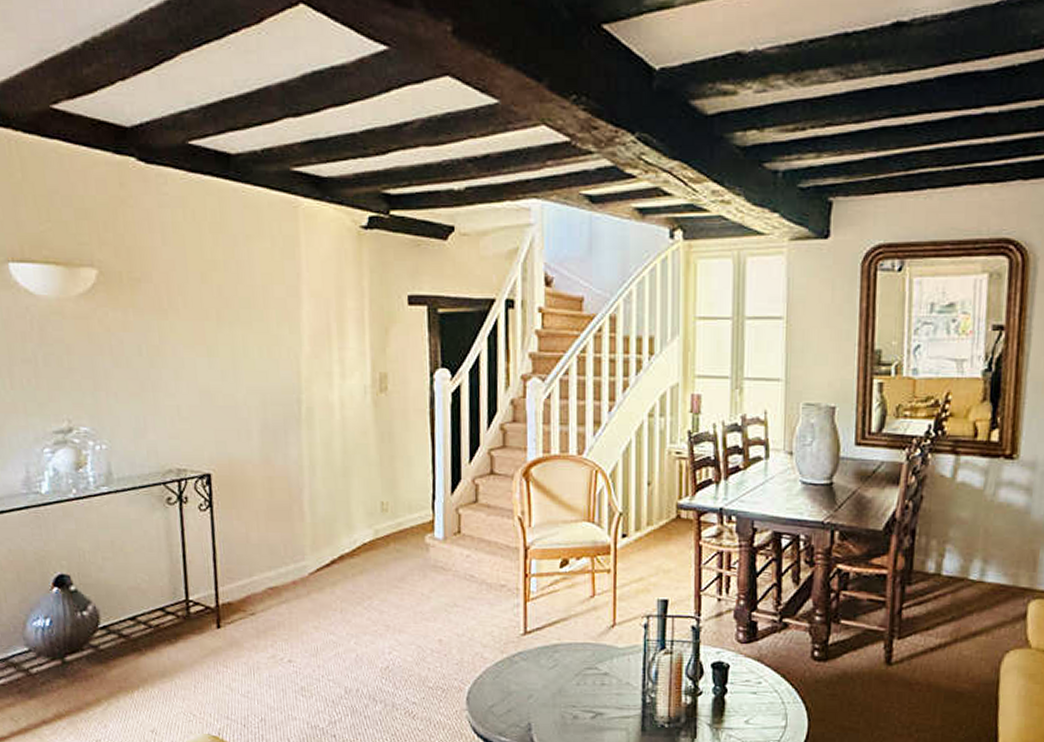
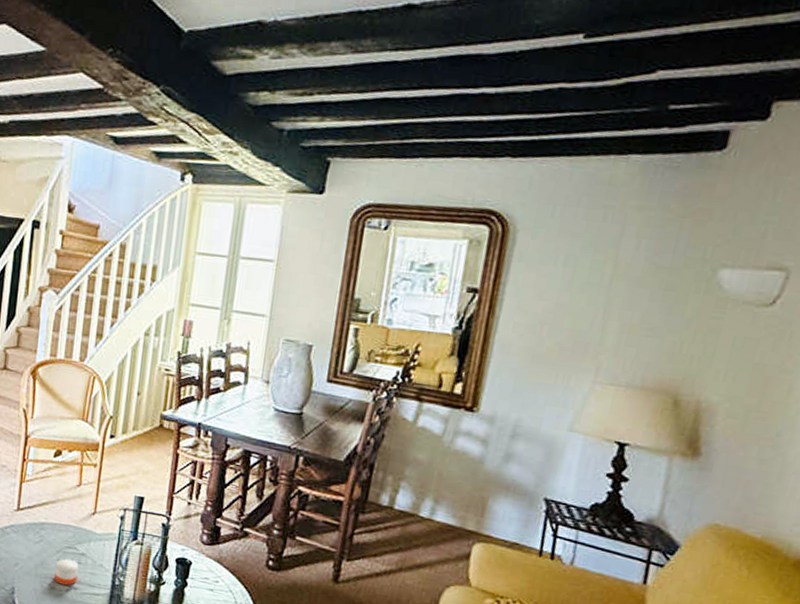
candle: none [575,681,603,712] -> present [54,558,79,586]

